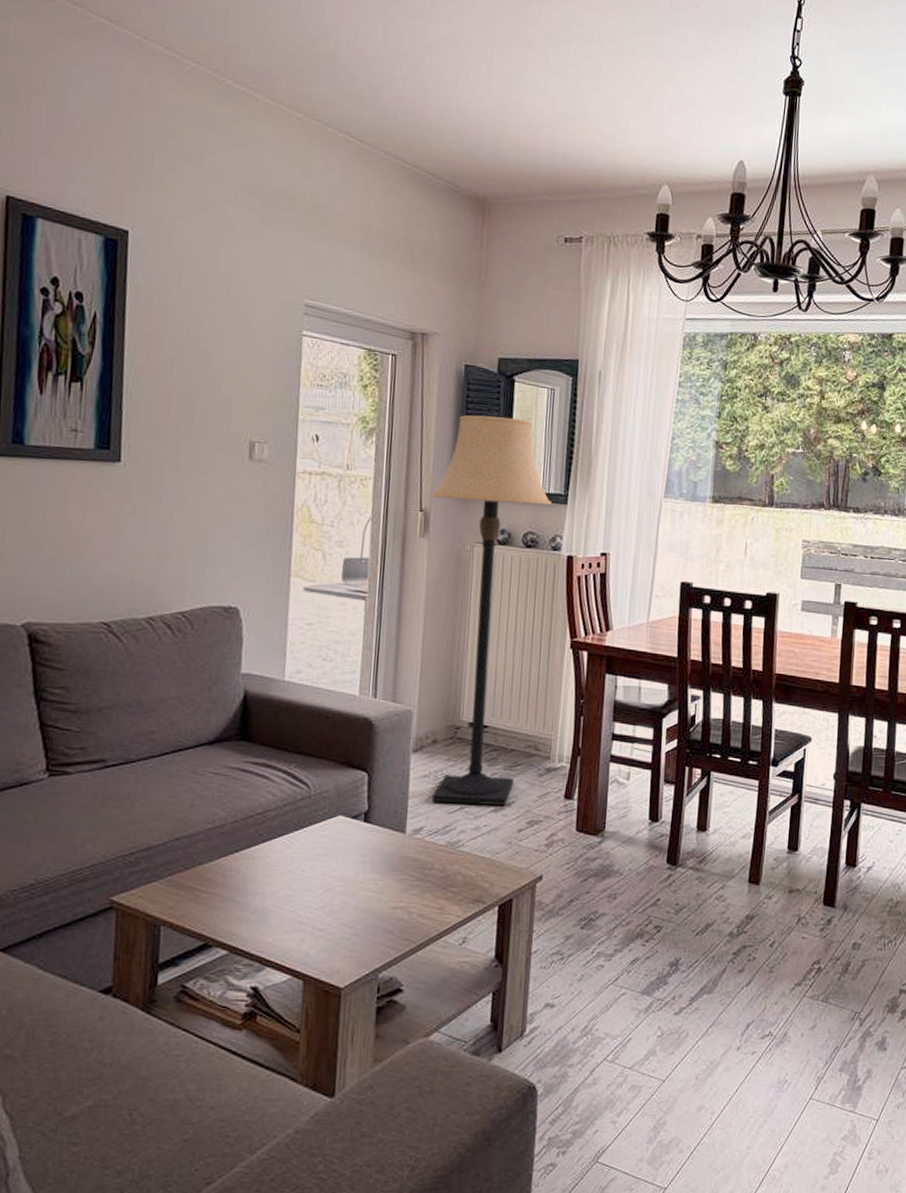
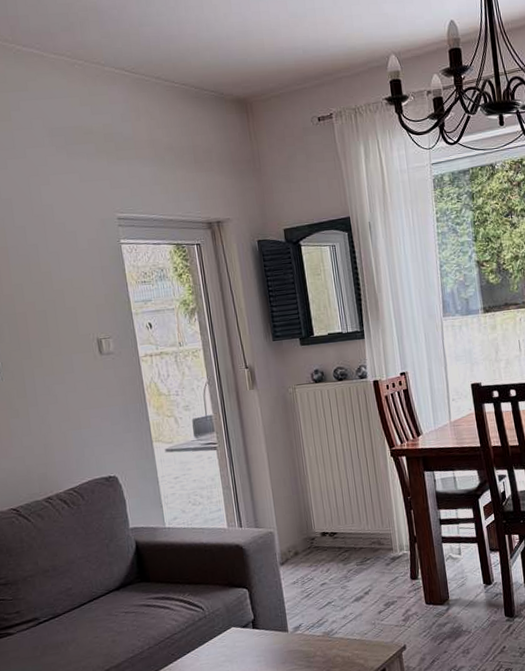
lamp: present [430,415,552,805] -> none [251,276,367,603]

